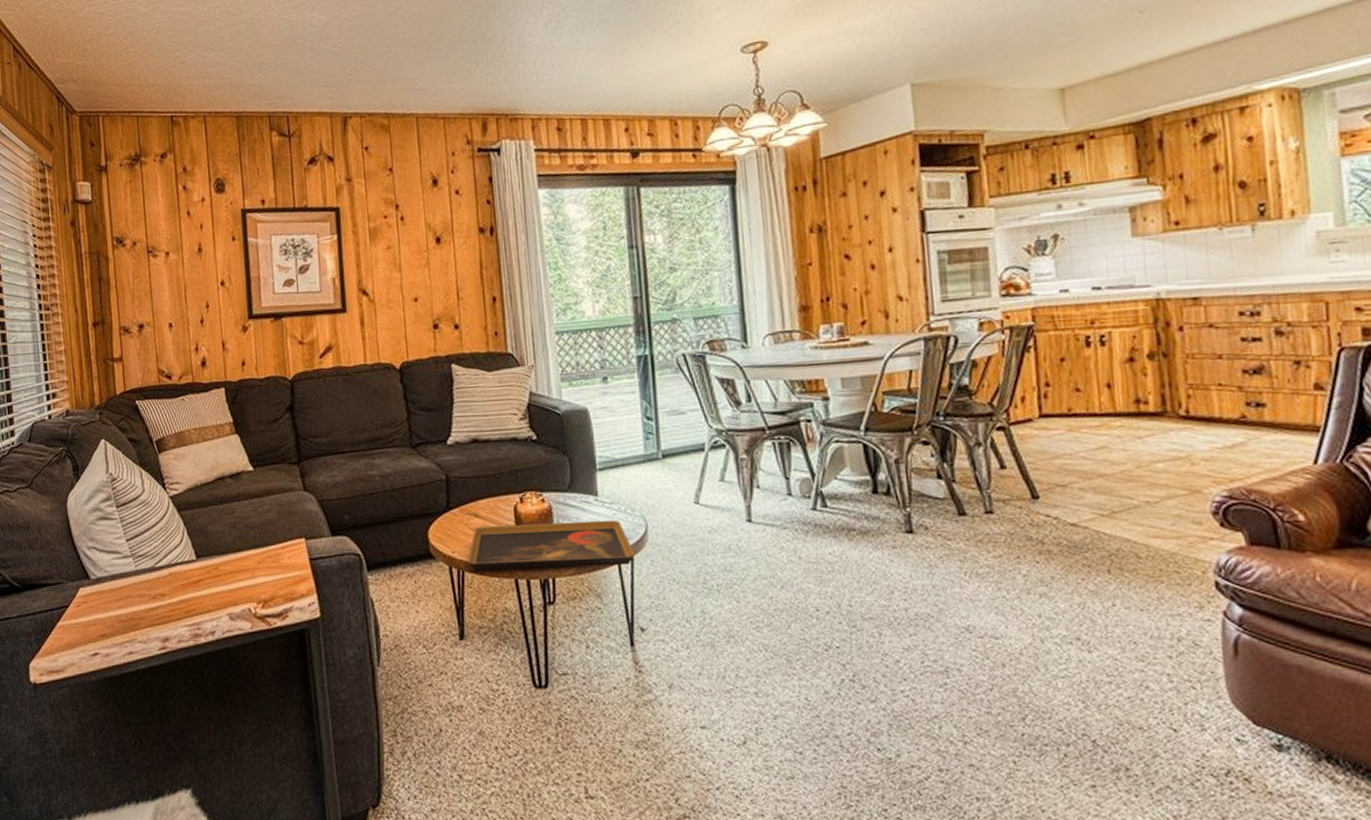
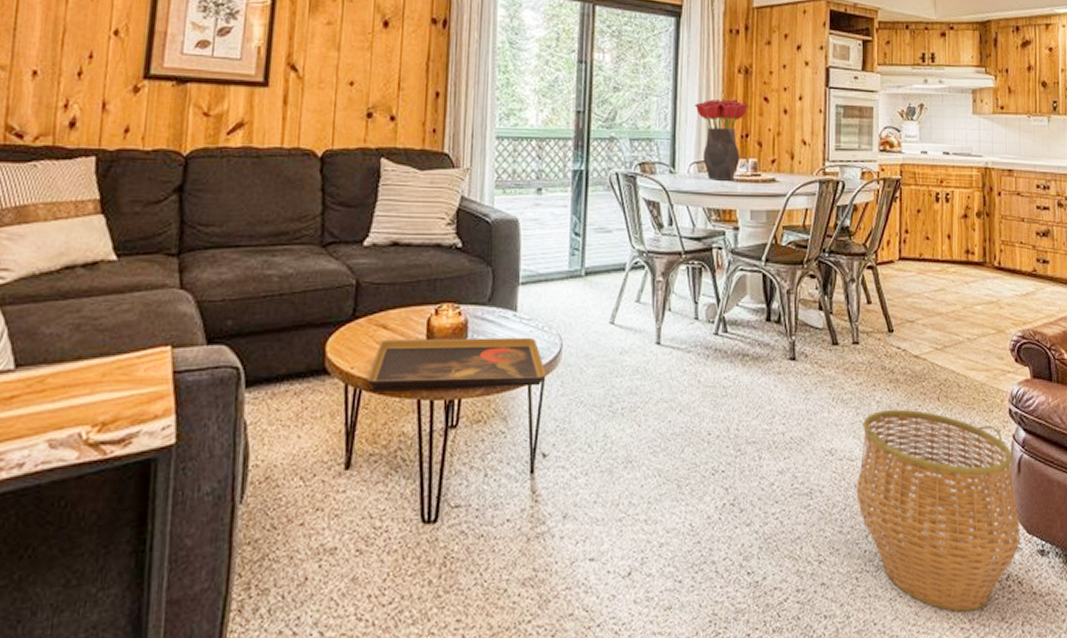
bouquet: none [762,262,829,351] -> present [695,98,750,181]
basket: none [1004,583,1245,807] -> present [856,409,1021,612]

